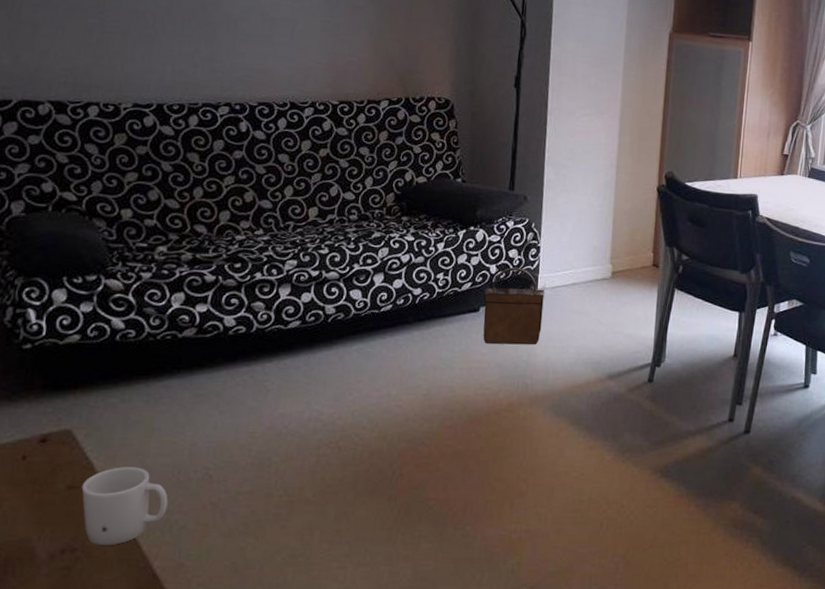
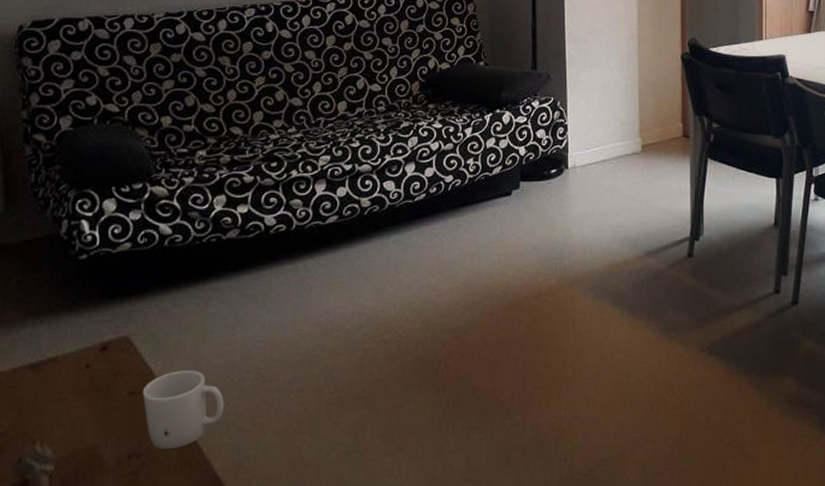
handbag: present [483,267,545,345] -> none [515,148,575,227]

